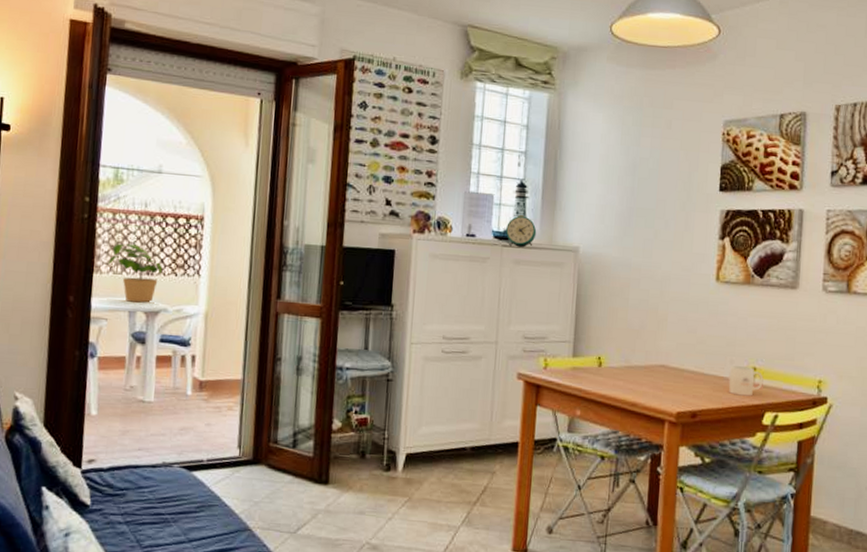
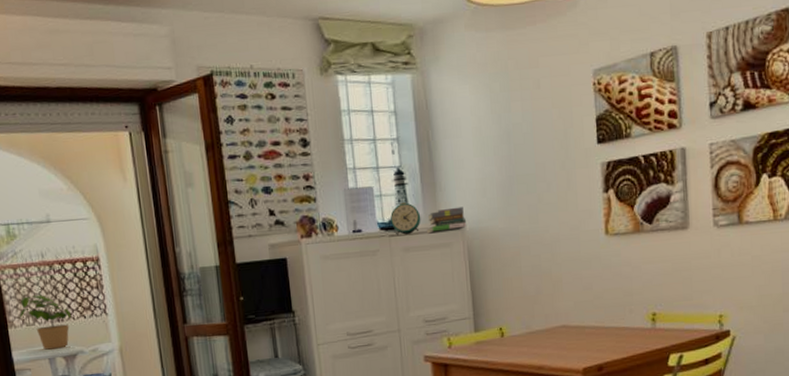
books: none [539,228,581,252] -> present [426,206,467,234]
mug: present [728,366,764,397] -> none [629,312,665,343]

